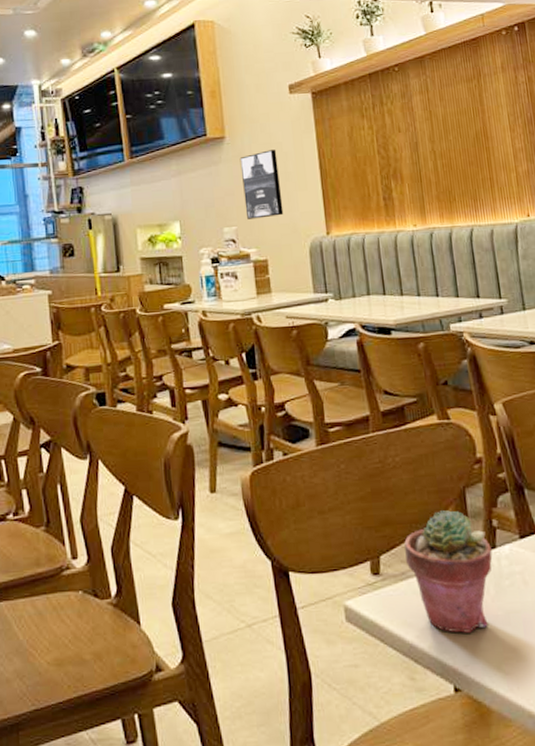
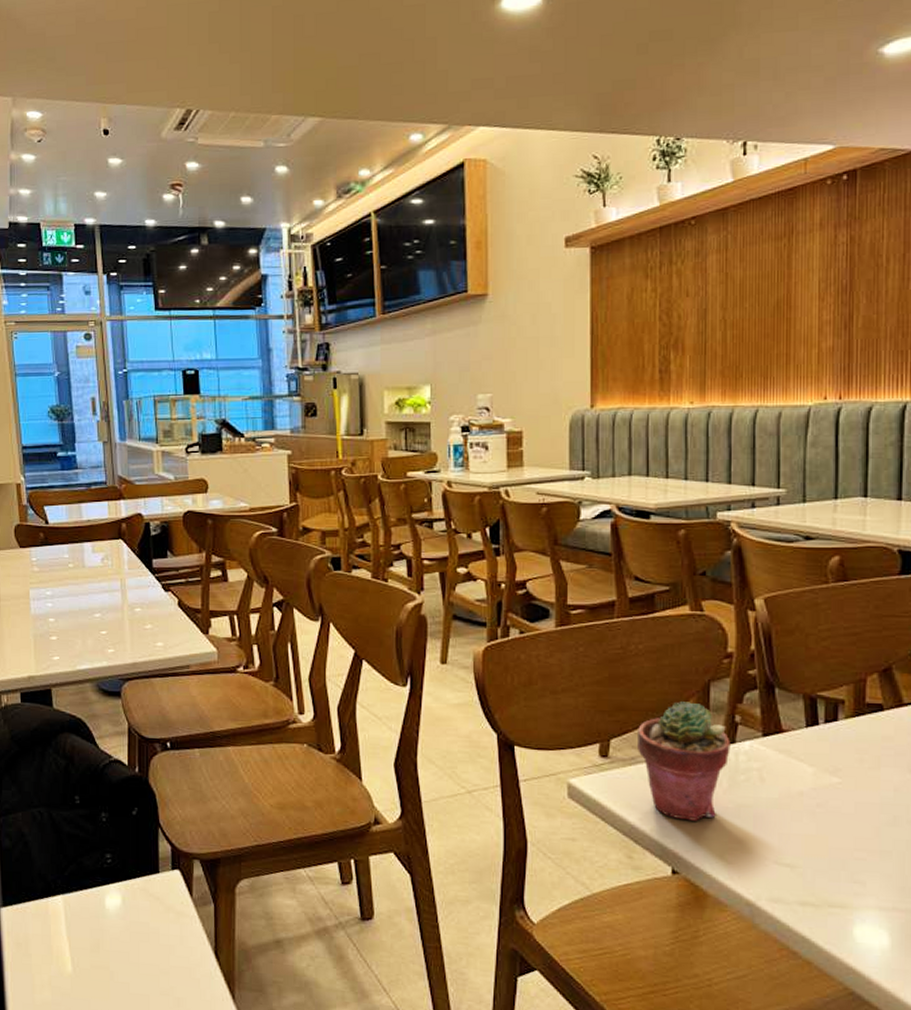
wall art: present [239,149,284,219] -> none [502,311,545,387]

